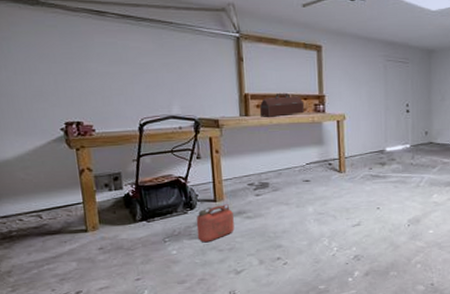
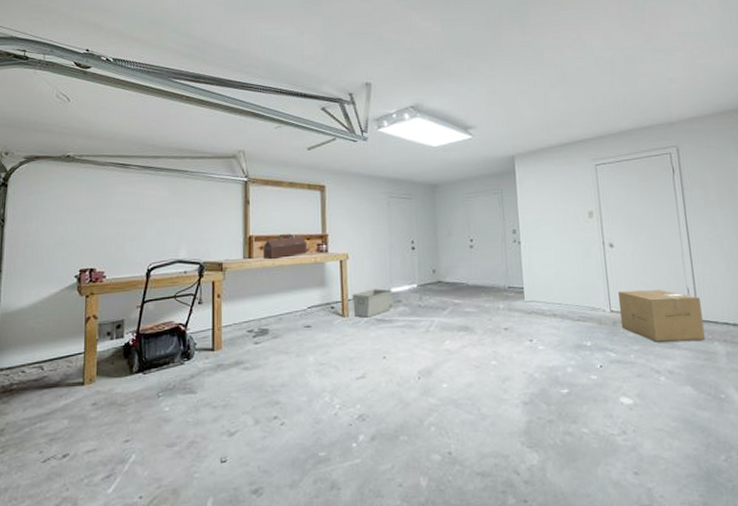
fuel can: present [196,204,235,243] -> none [192,354,231,398]
storage bin: none [349,148,385,174] -> present [352,289,391,318]

